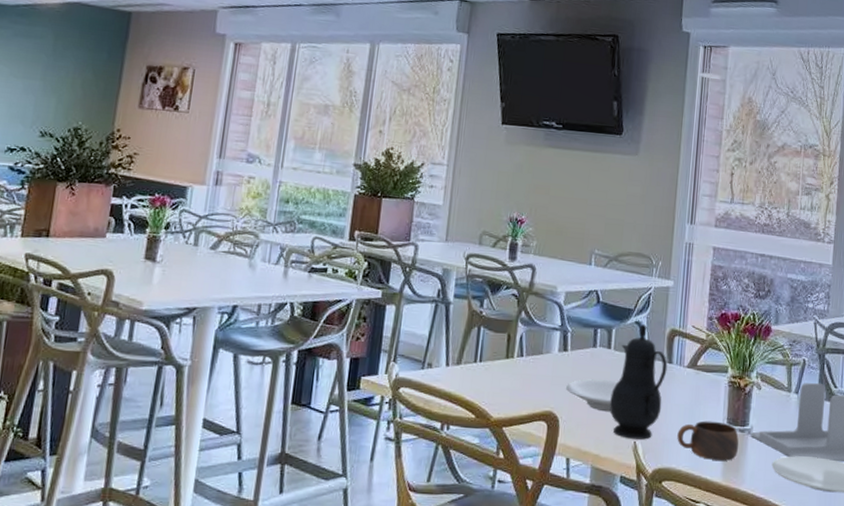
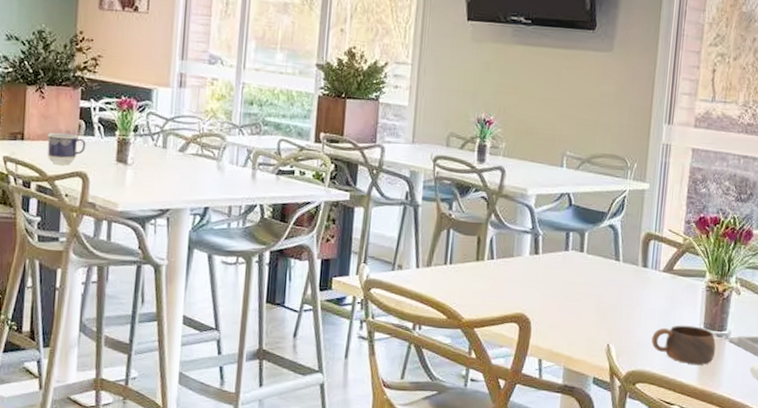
cup: none [72,229,115,263] -> present [47,132,86,166]
saucer: present [565,379,618,412] -> none [537,282,591,315]
coffeepot: present [609,324,668,440] -> none [582,228,643,343]

